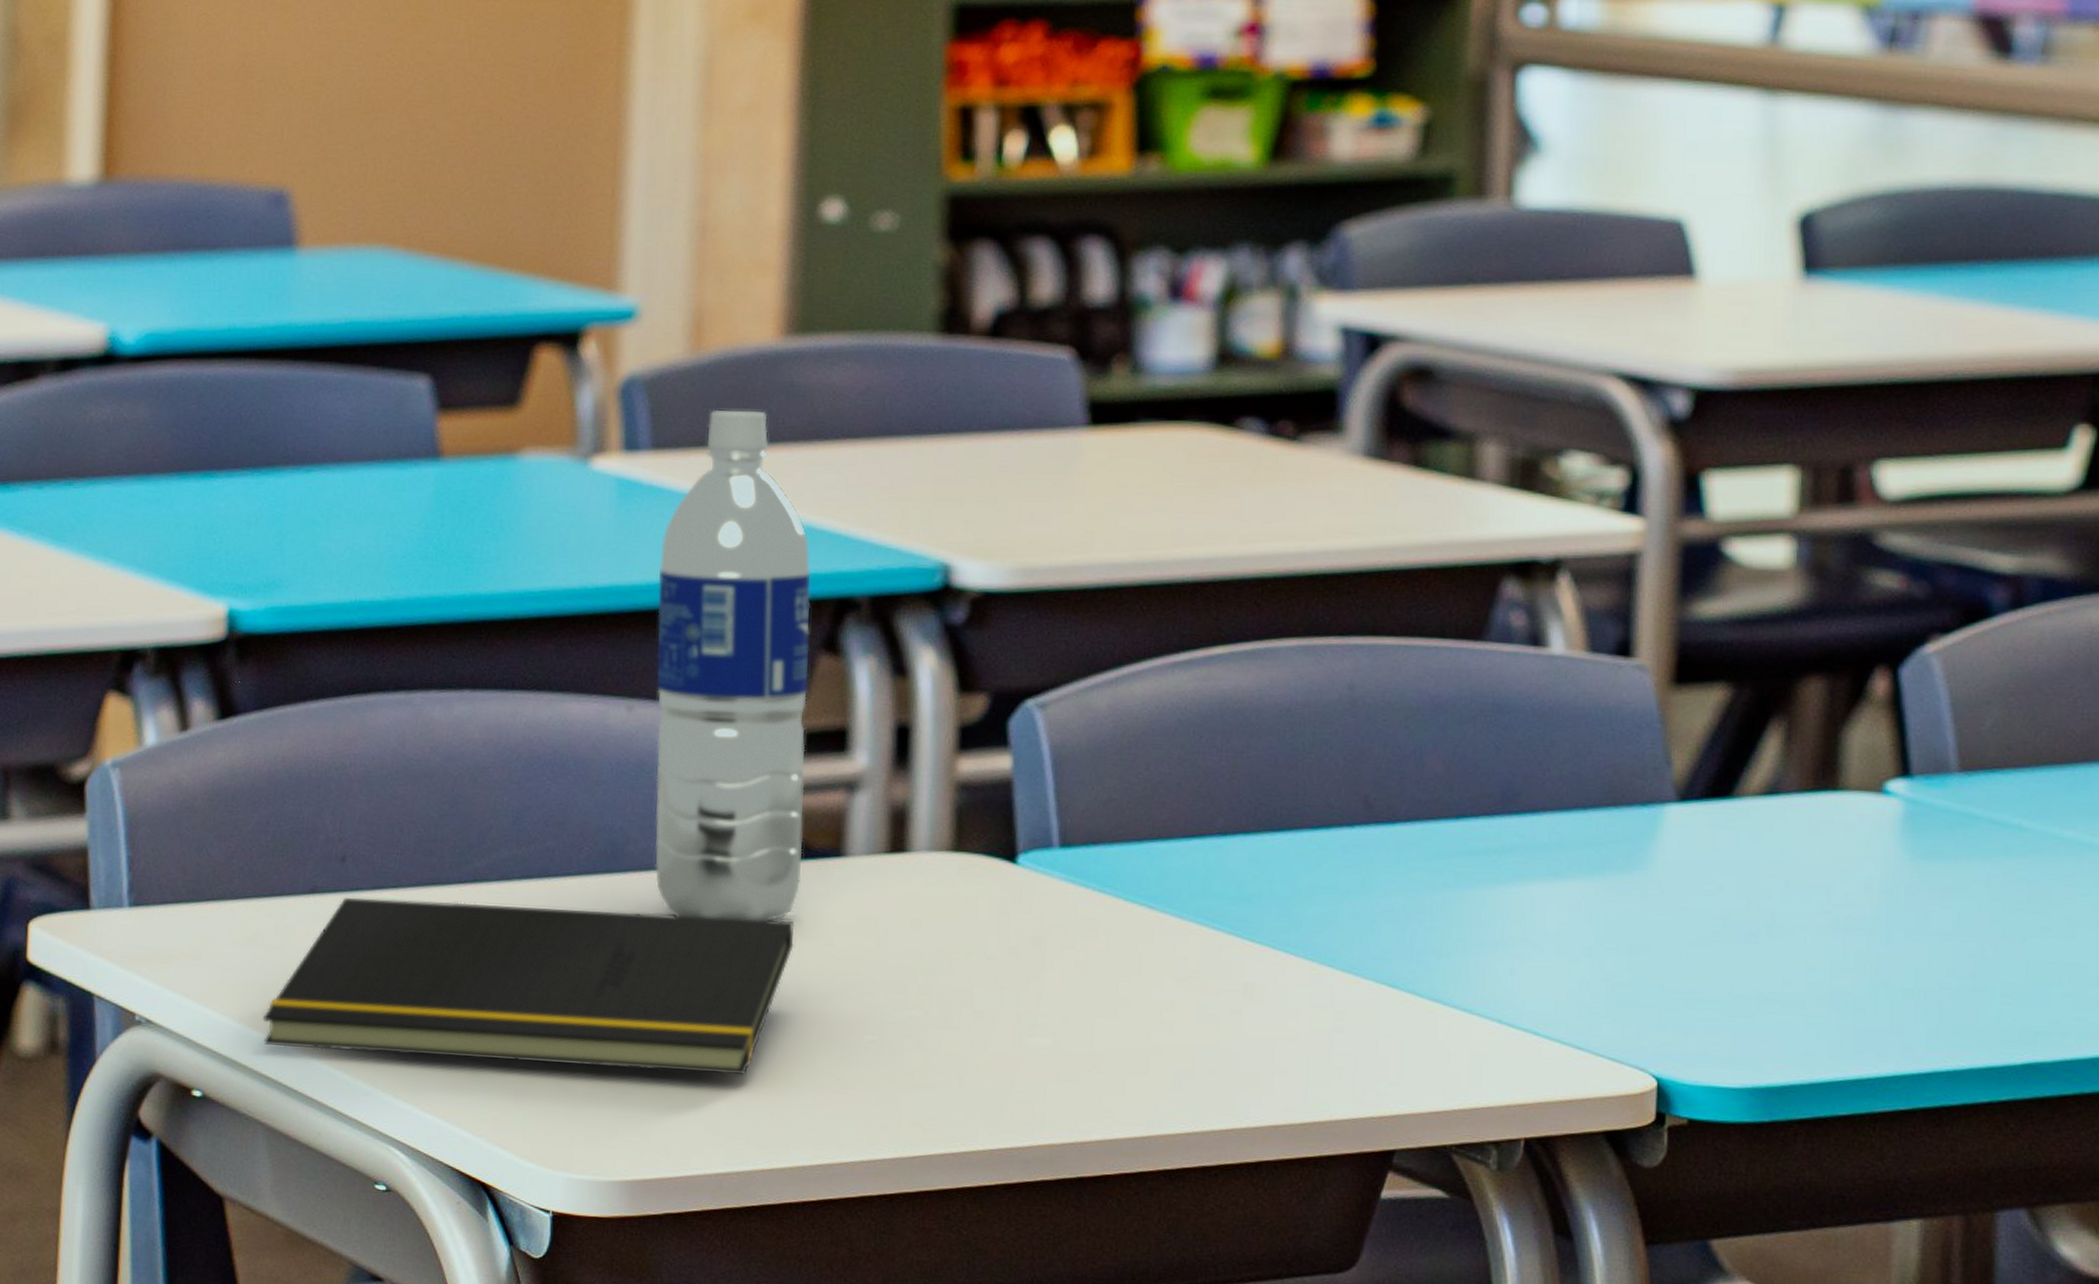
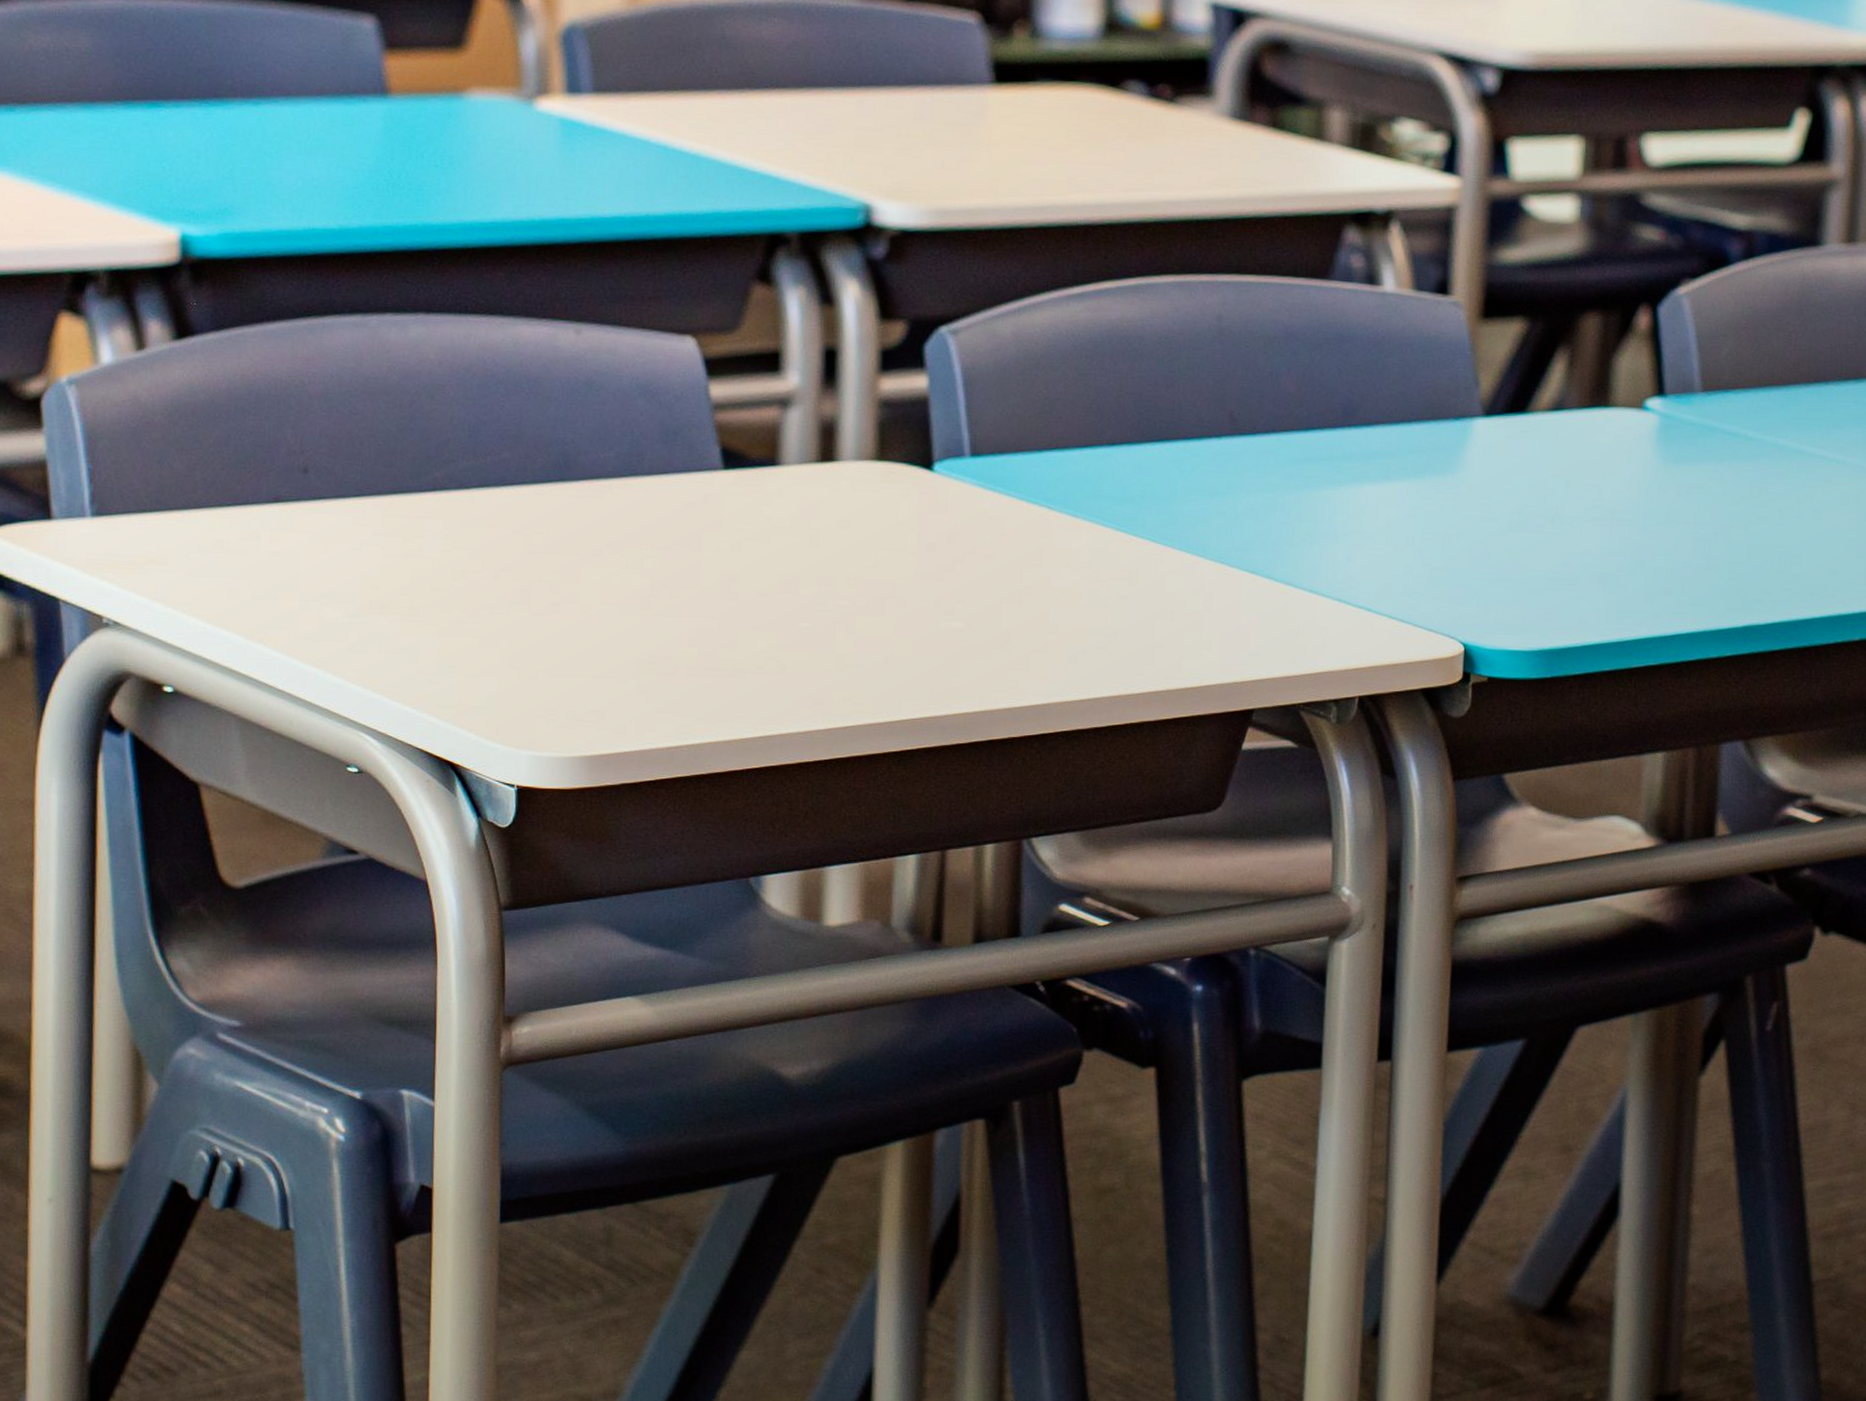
notepad: present [262,897,795,1076] -> none [231,505,735,660]
water bottle: present [655,409,811,922] -> none [602,57,745,524]

